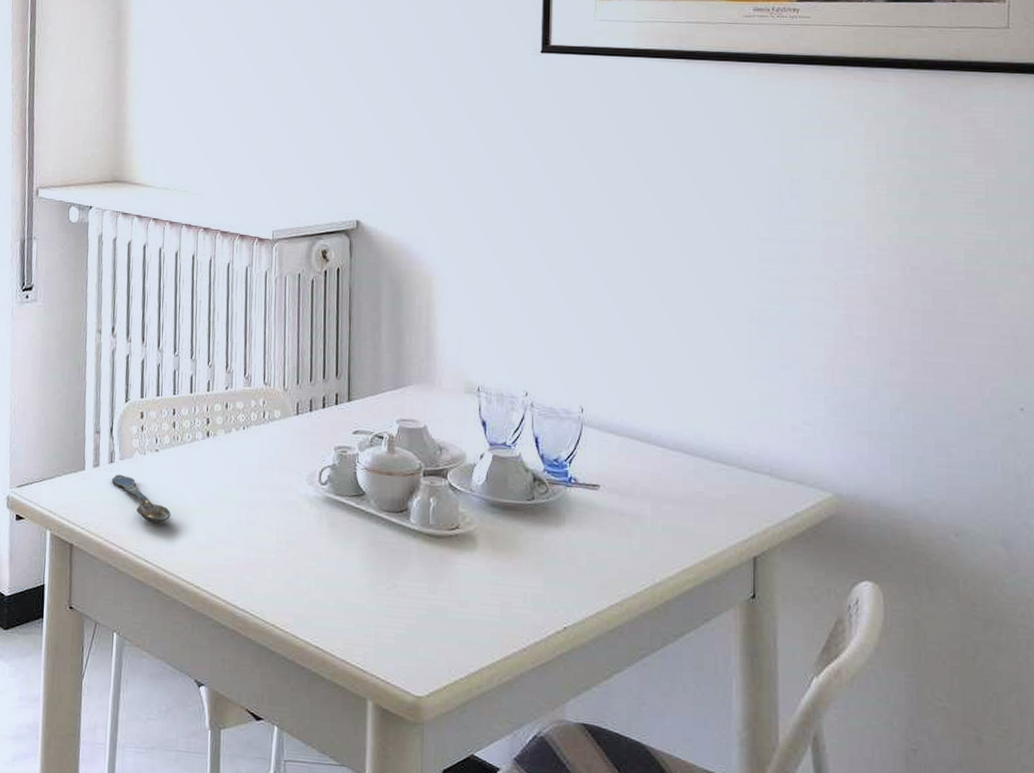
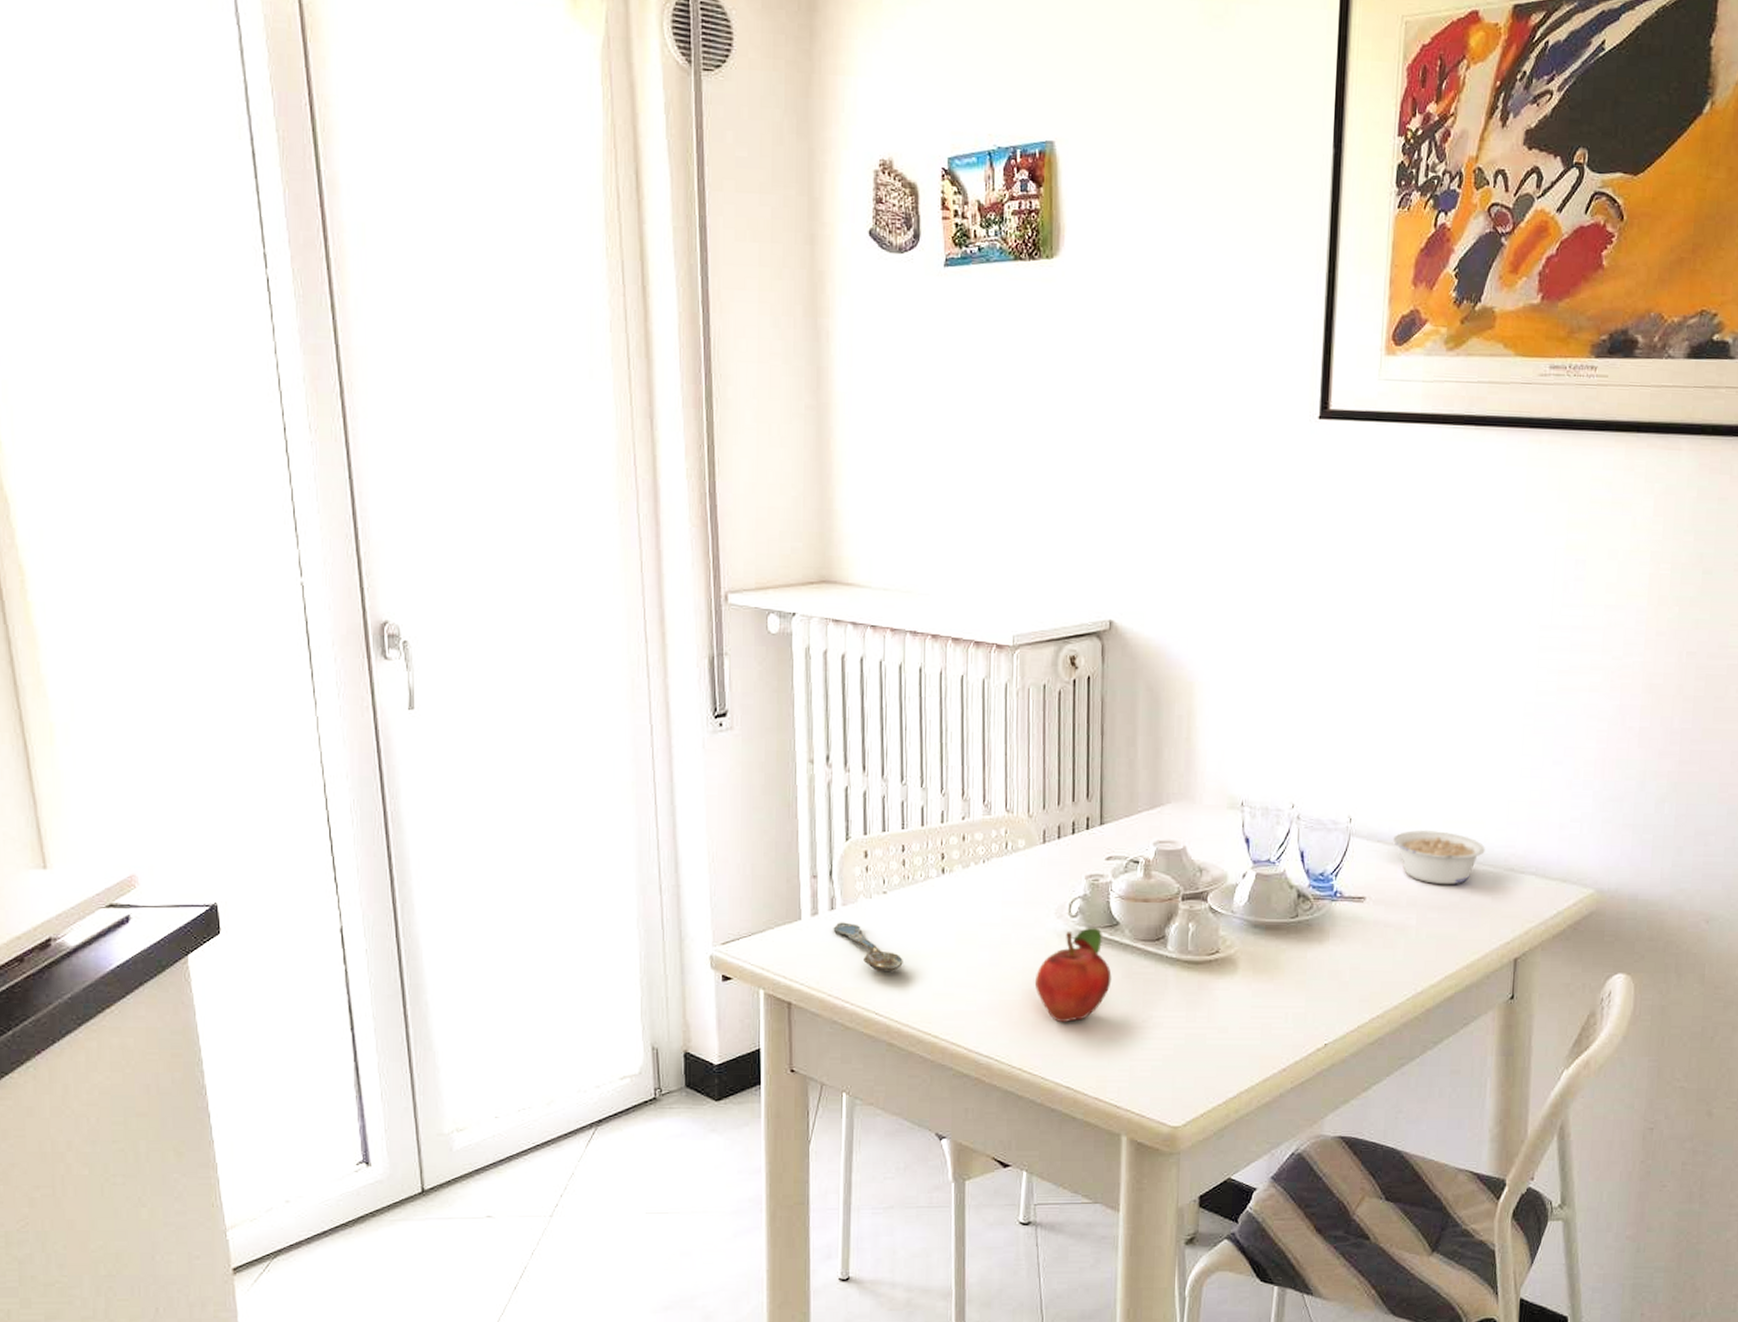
fruit: none [287,495,358,584] -> present [1034,928,1112,1022]
legume: none [624,423,717,479] -> present [1392,829,1485,885]

